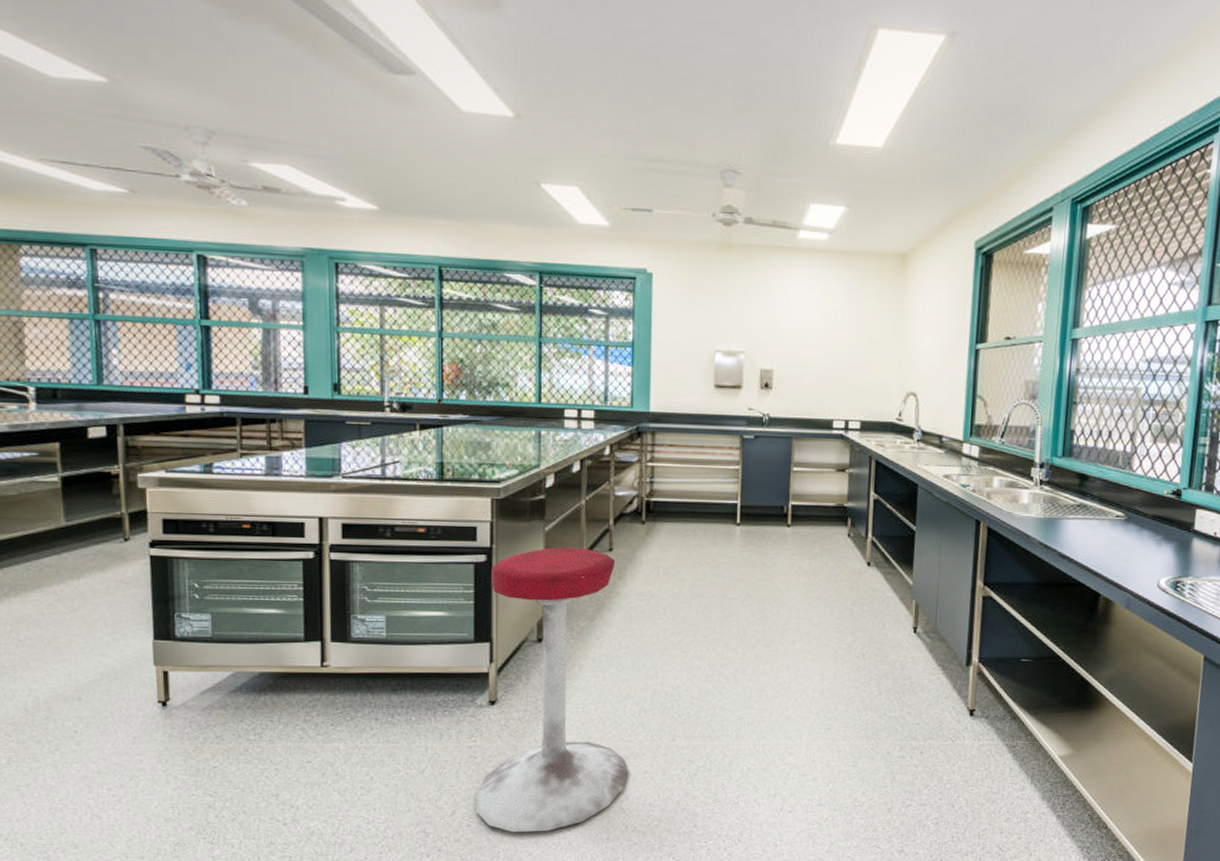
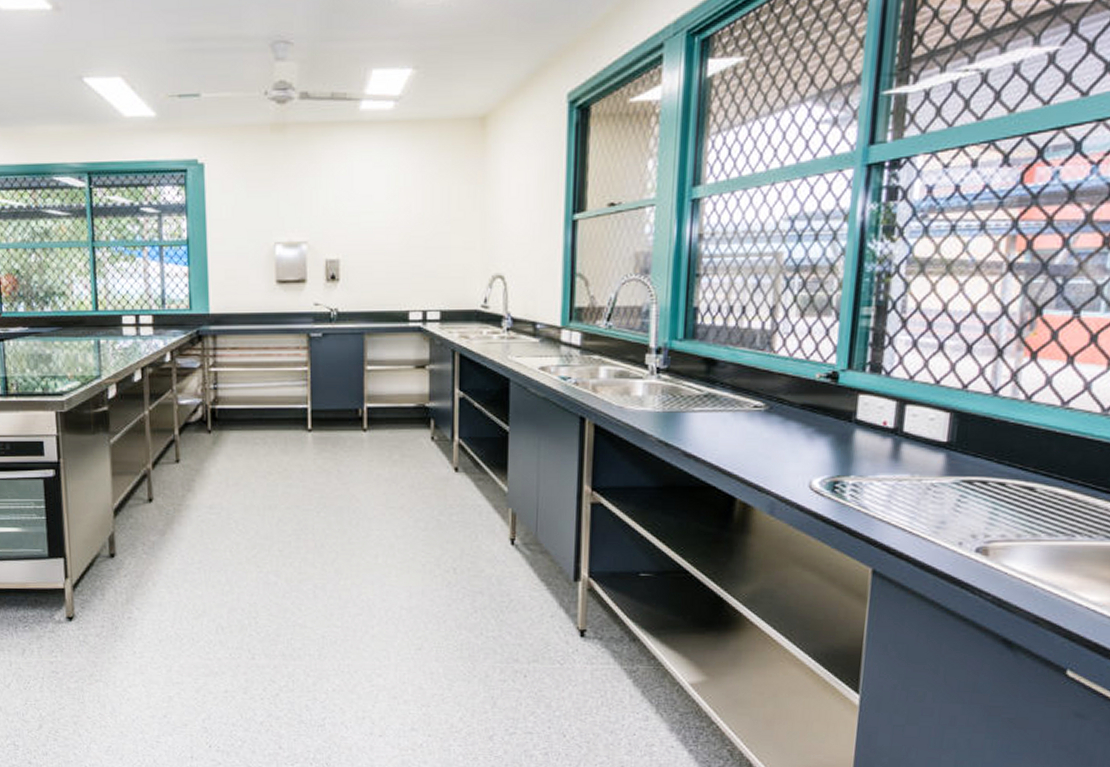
stool: present [476,546,628,833] -> none [60,459,208,749]

